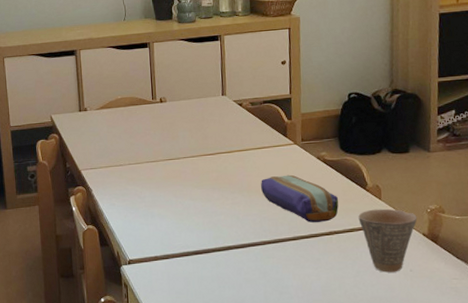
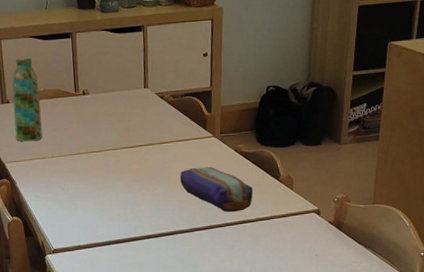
water bottle: none [90,66,119,149] -> present [12,57,43,142]
cup: present [358,208,417,273] -> none [271,198,325,258]

